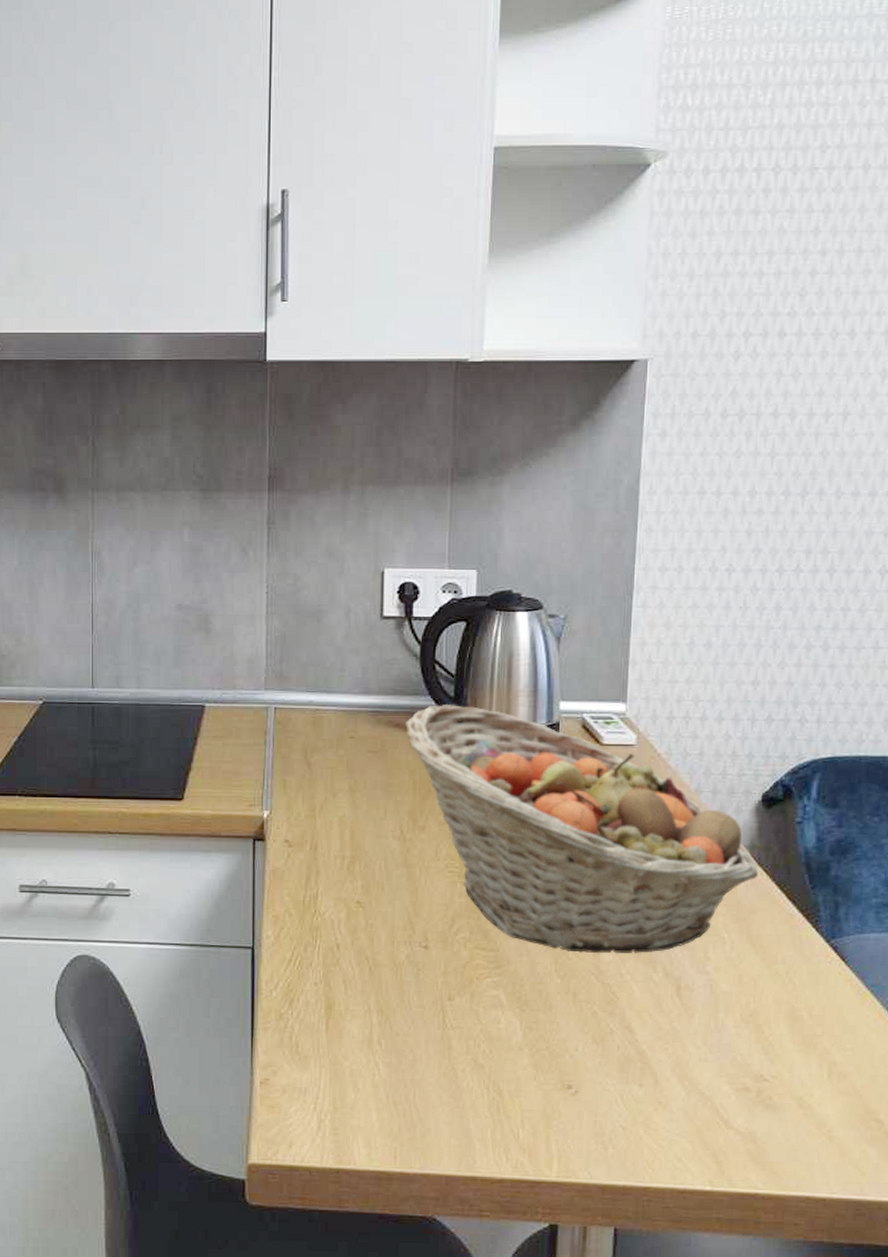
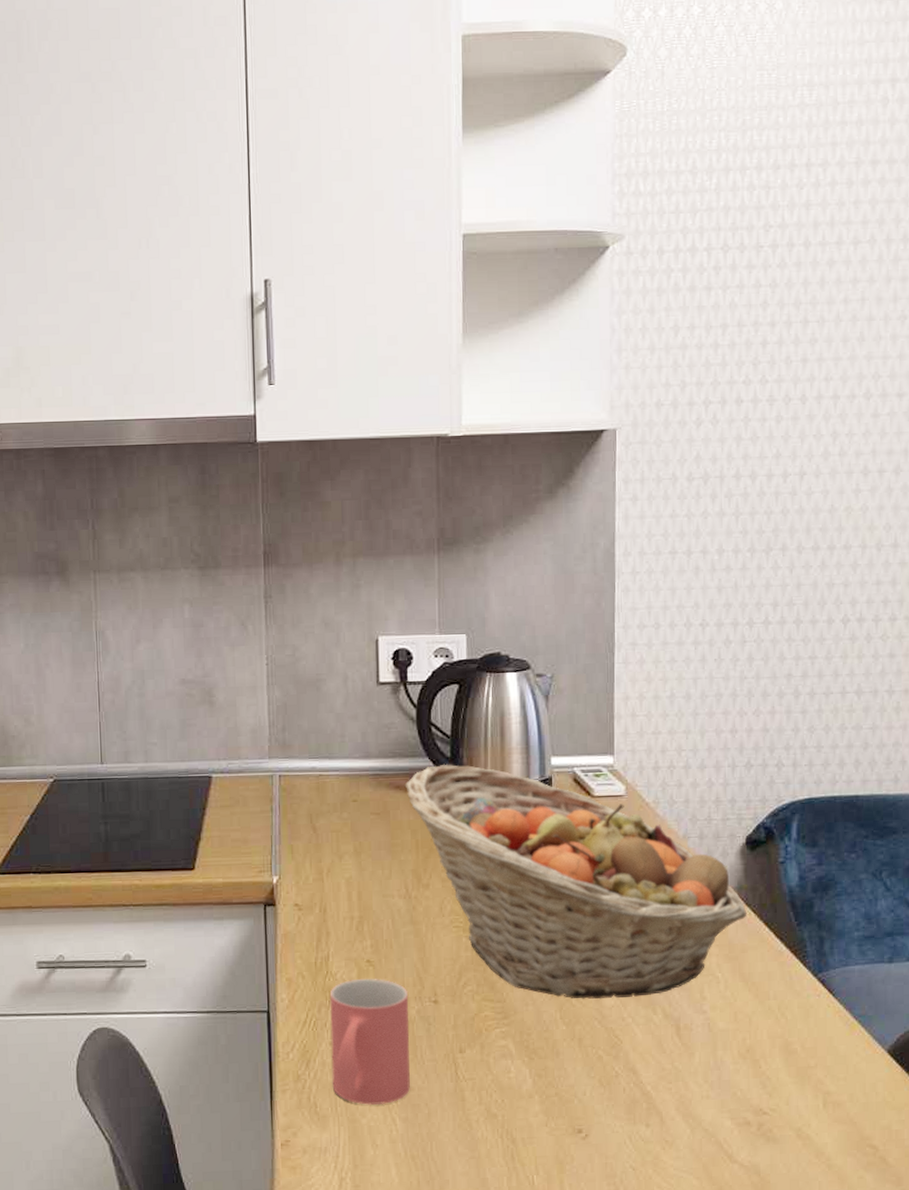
mug: none [315,919,399,1048] -> present [329,978,410,1105]

